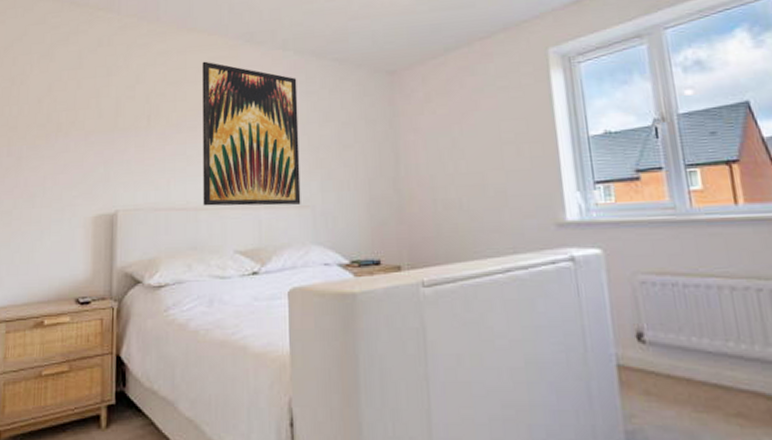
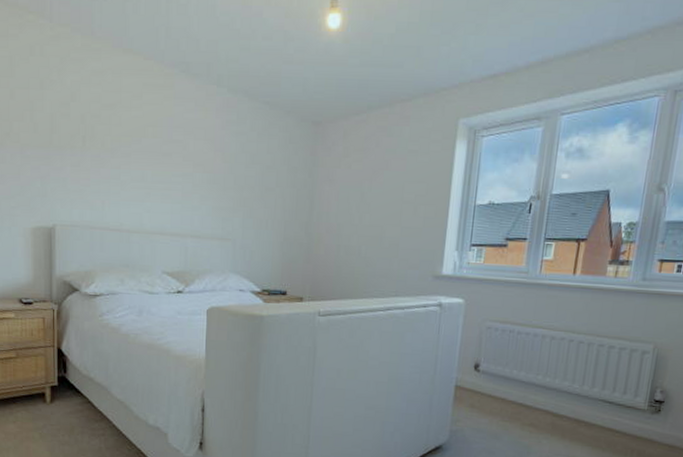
wall art: present [202,61,301,206] -> none [135,87,229,237]

